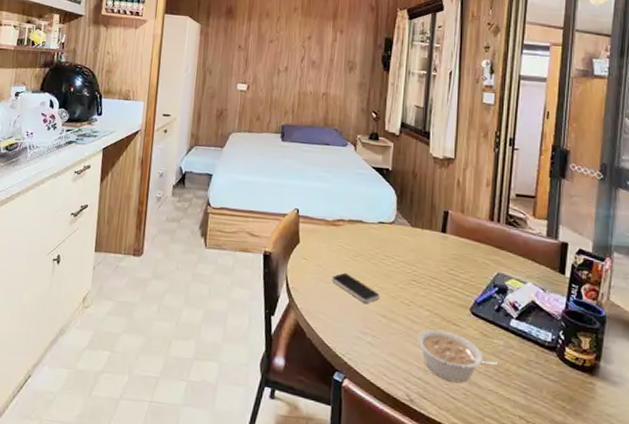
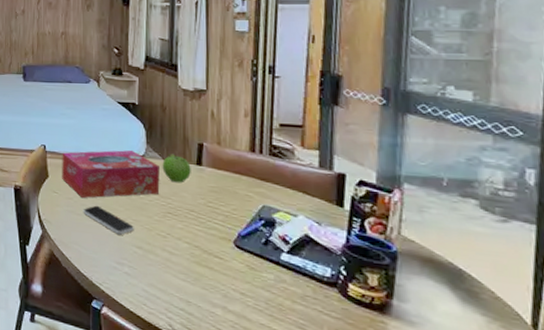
tissue box: none [313,216,407,265] -> present [62,150,160,198]
fruit: none [410,220,436,251] -> present [162,153,191,183]
legume: present [416,329,497,383] -> none [176,261,268,316]

